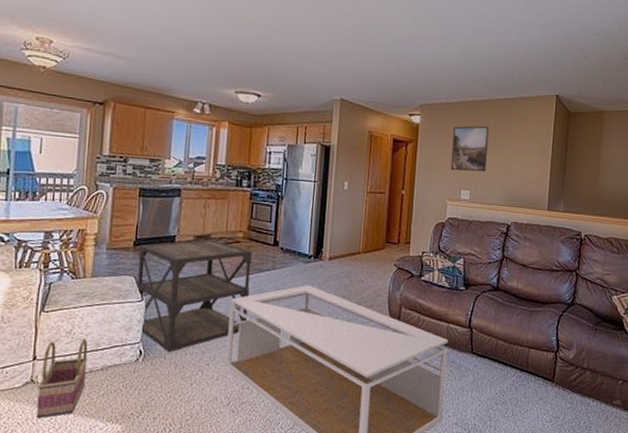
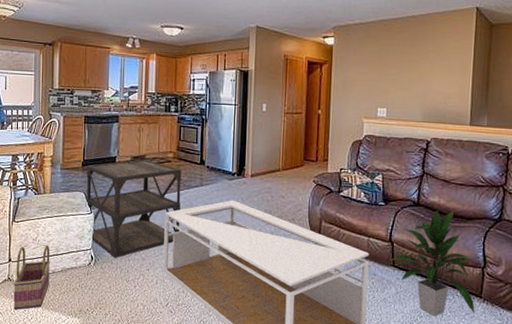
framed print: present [450,125,489,172] -> none [366,43,405,90]
indoor plant: none [469,294,548,402] -> present [390,210,475,316]

